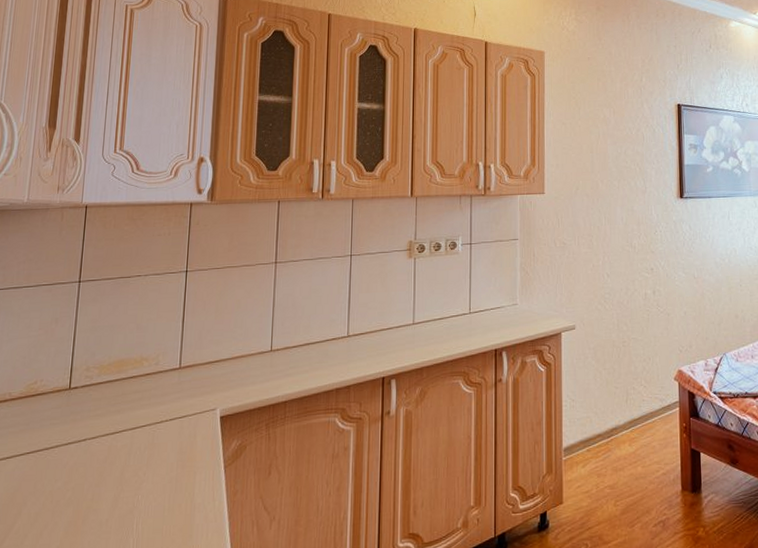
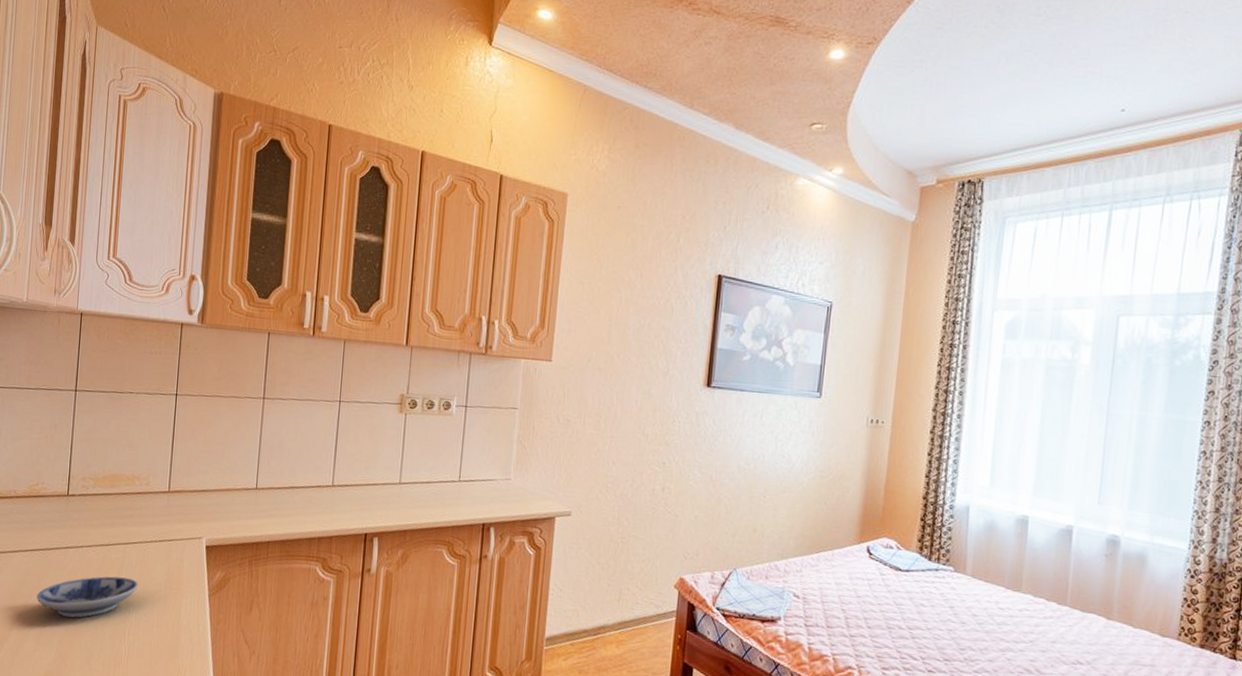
bowl: none [32,464,148,519] -> present [37,576,138,618]

